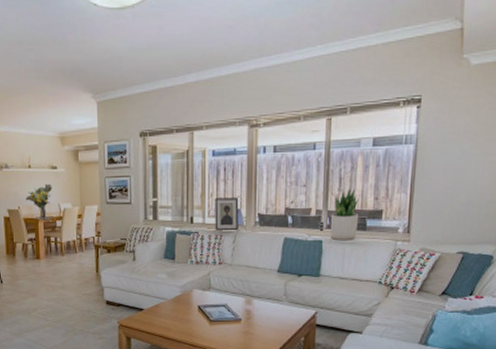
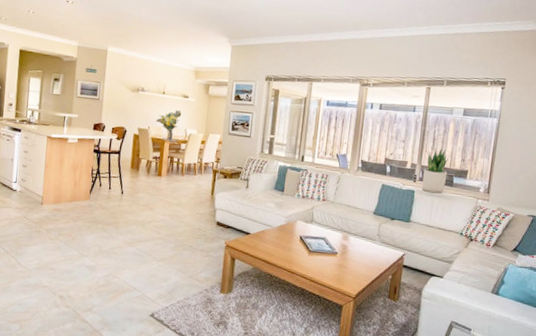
picture frame: present [215,197,239,231] -> none [322,142,346,173]

